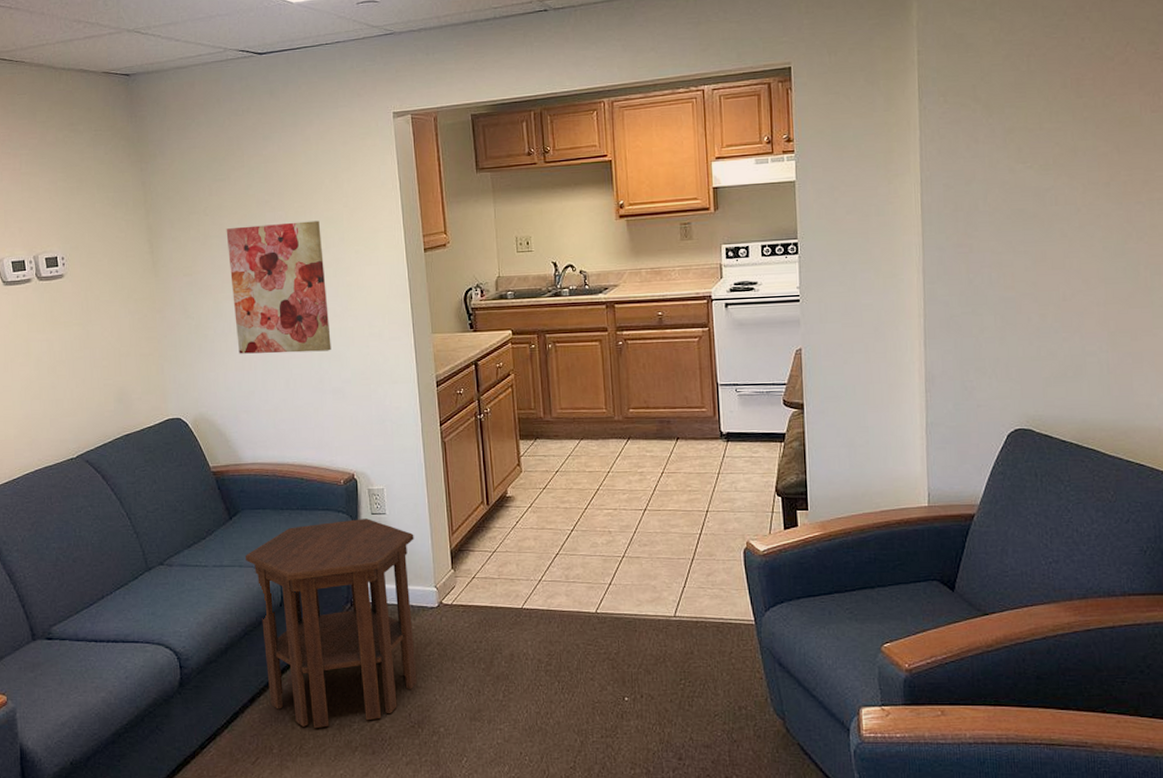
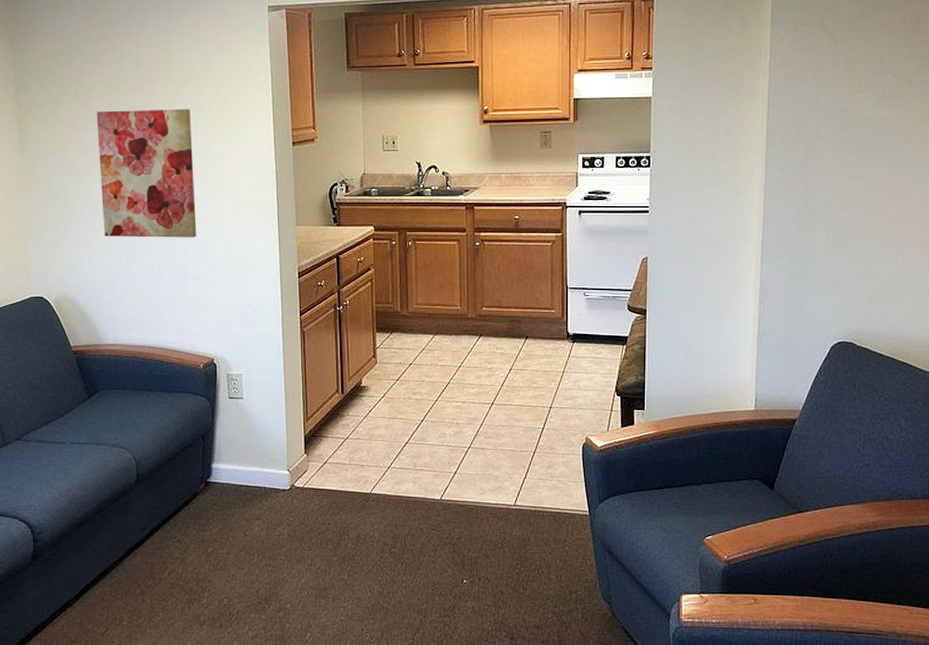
side table: present [245,518,417,729] -> none [102,402,270,603]

